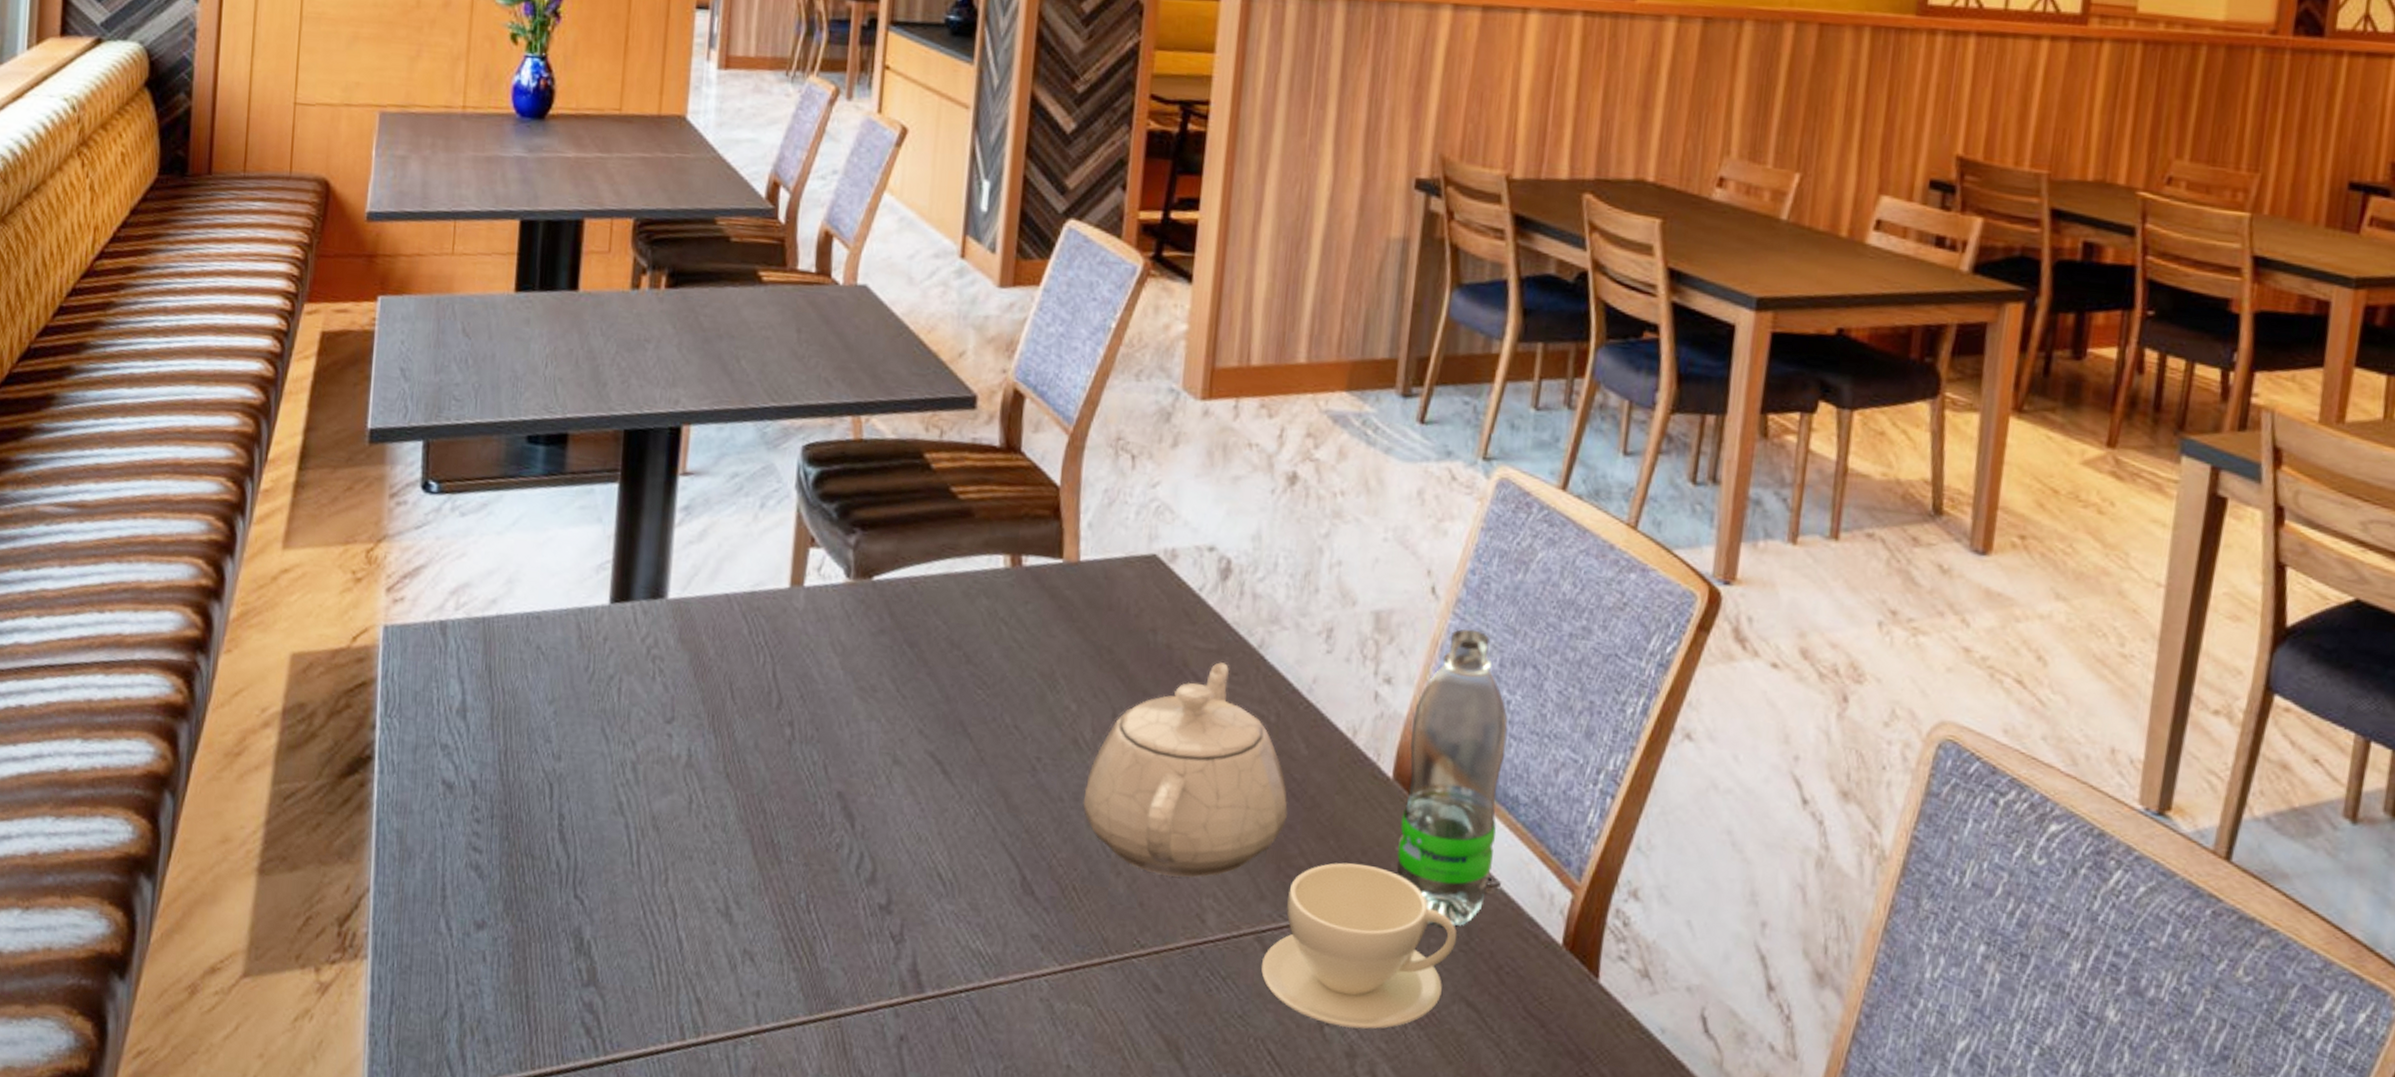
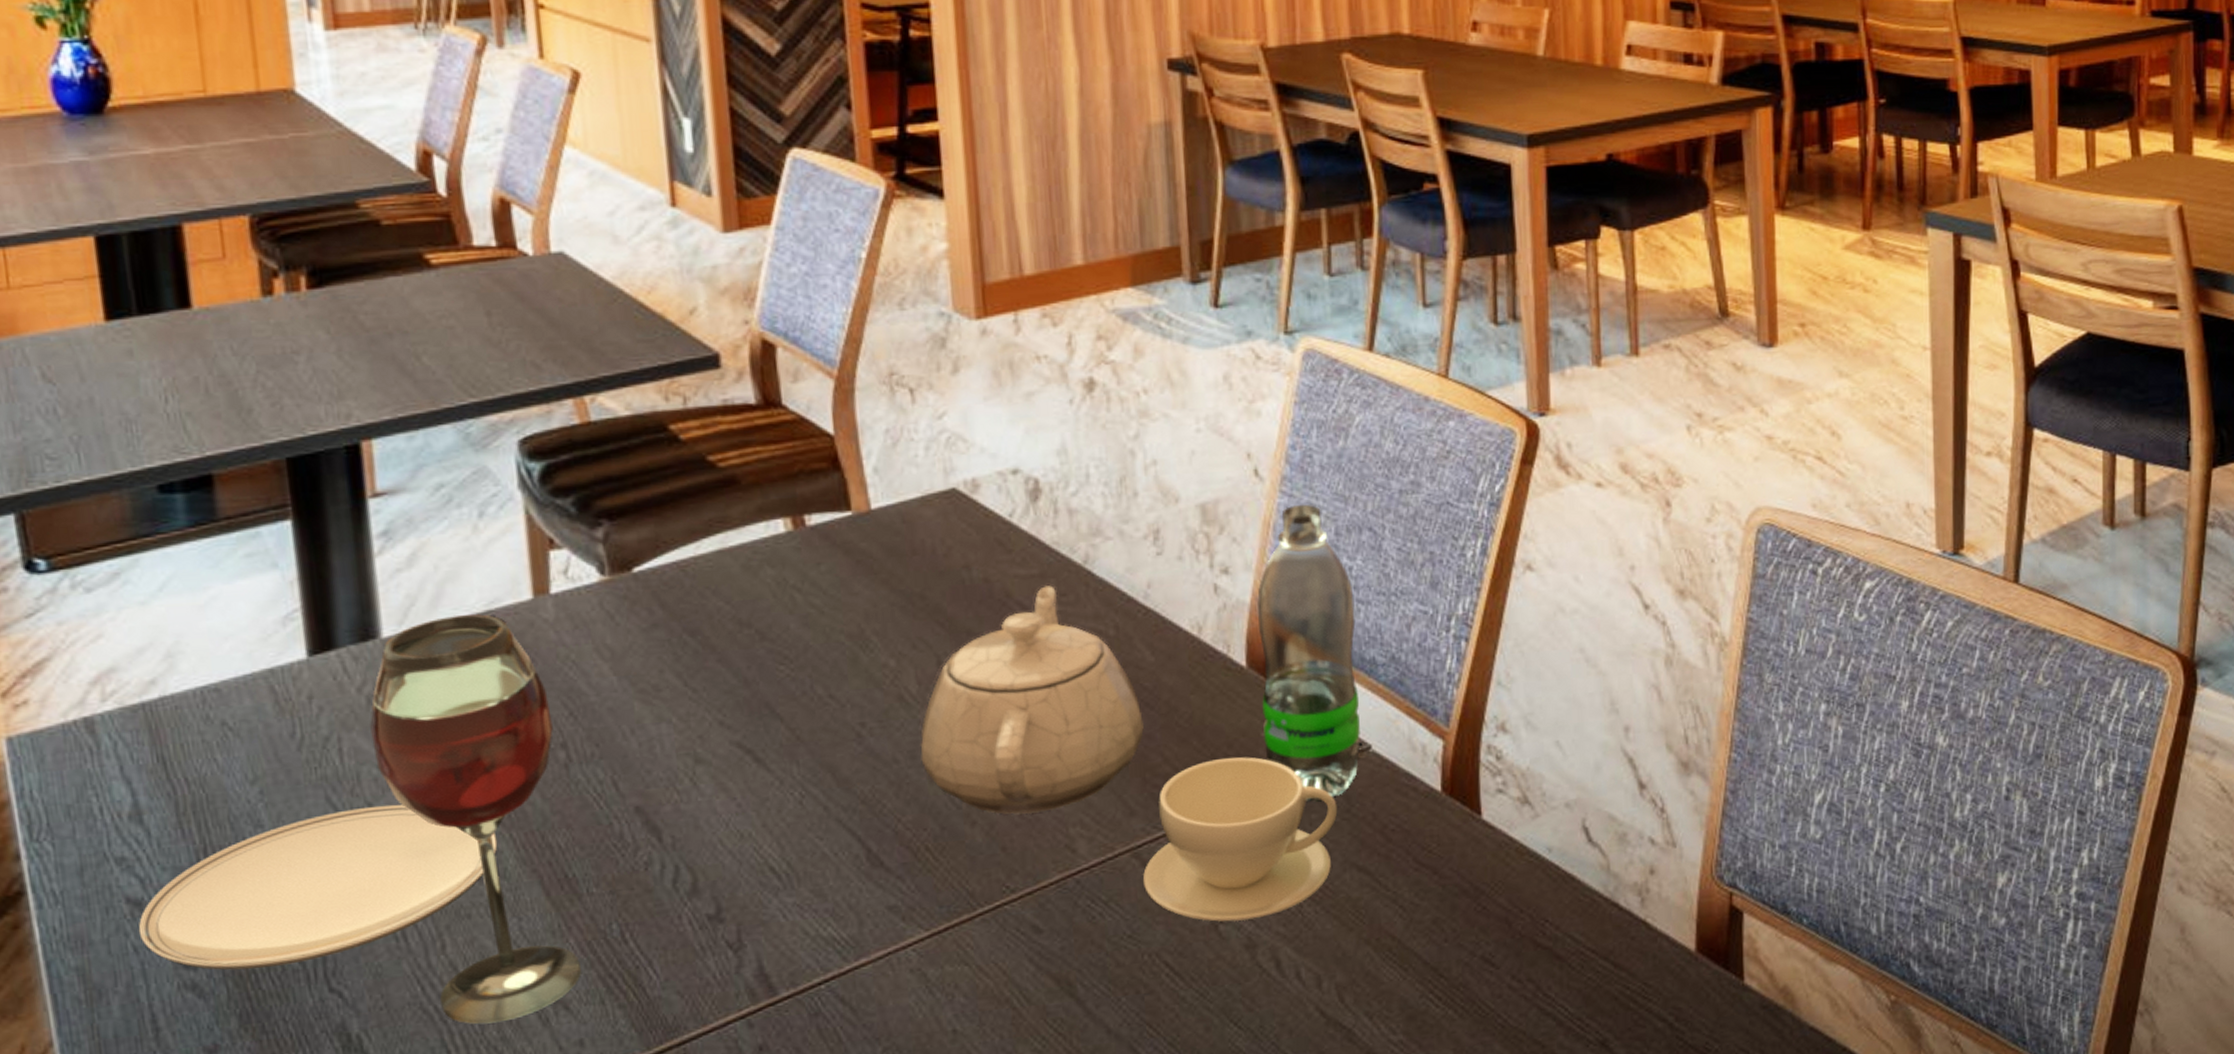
plate: none [446,742,725,867] -> present [138,804,498,971]
wineglass: none [644,590,786,959] -> present [370,614,581,1025]

